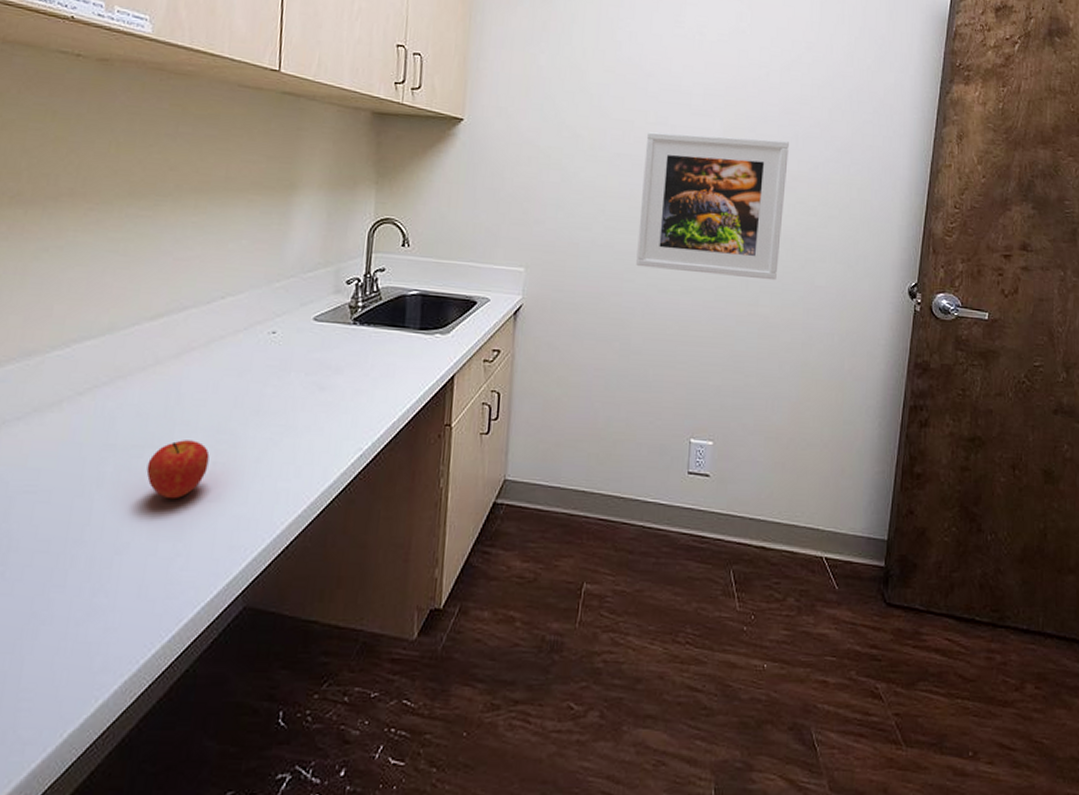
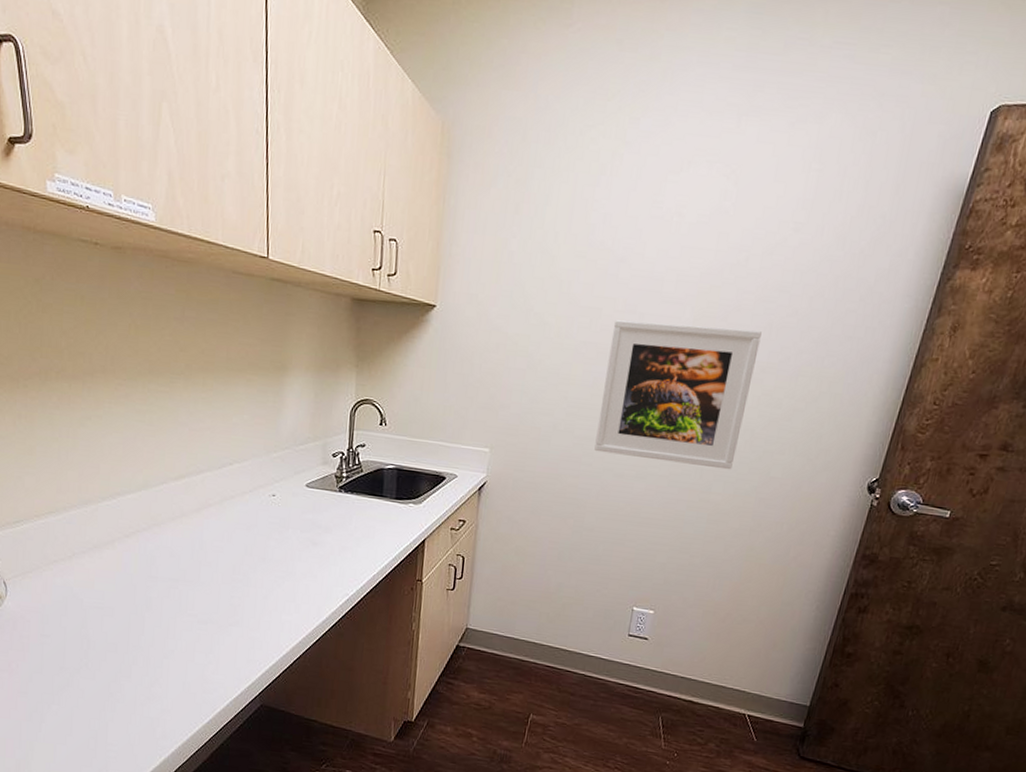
fruit: present [146,440,210,499] -> none [182,577,229,622]

